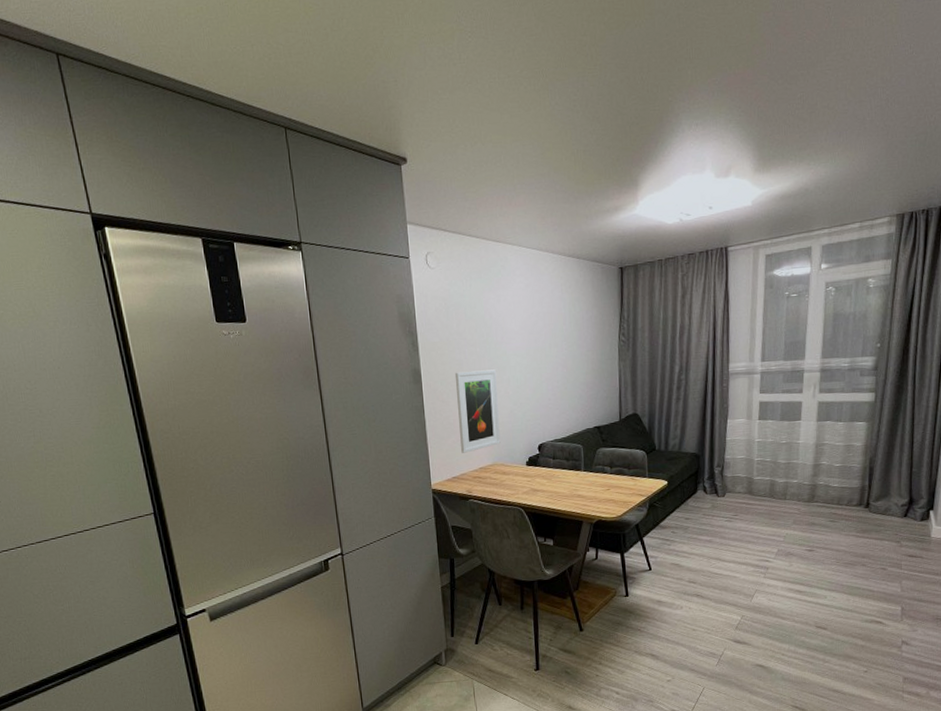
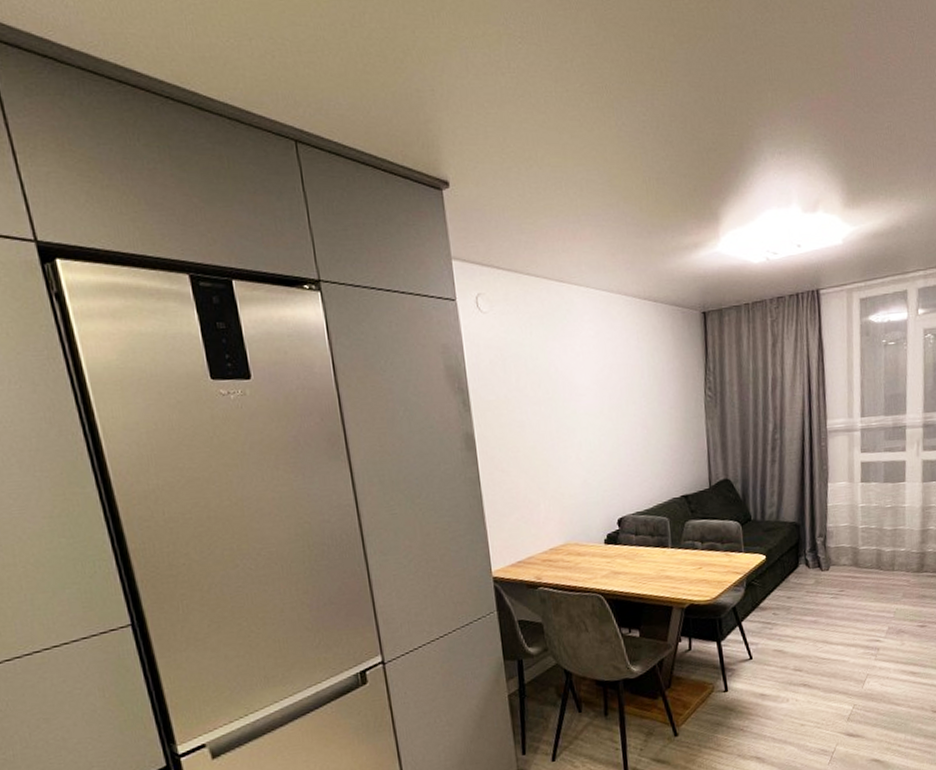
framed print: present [454,369,501,453] -> none [515,431,573,533]

